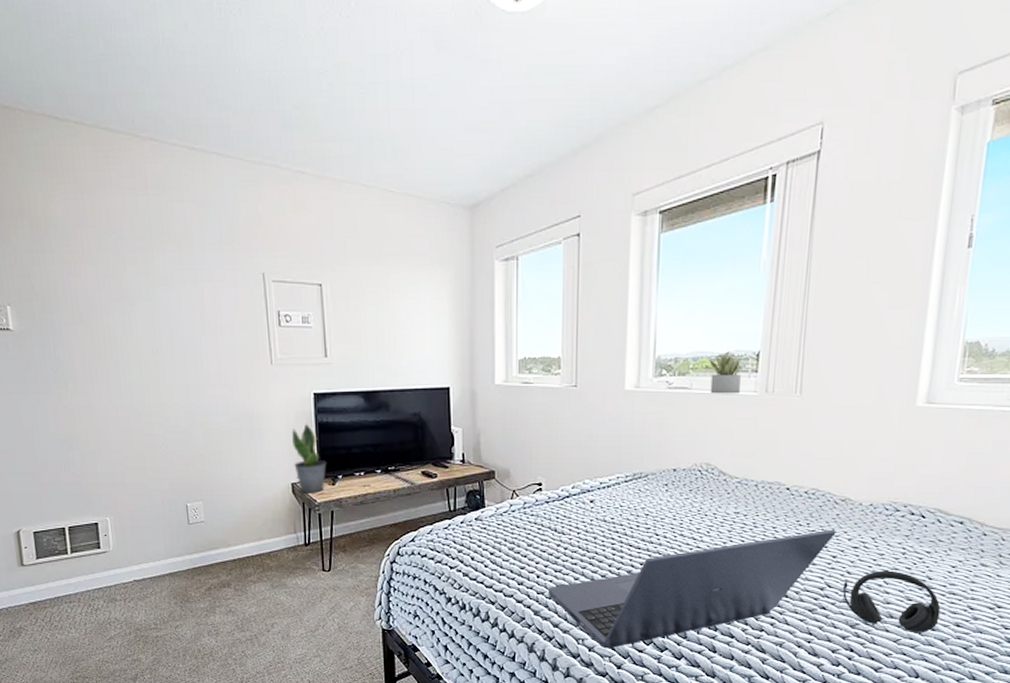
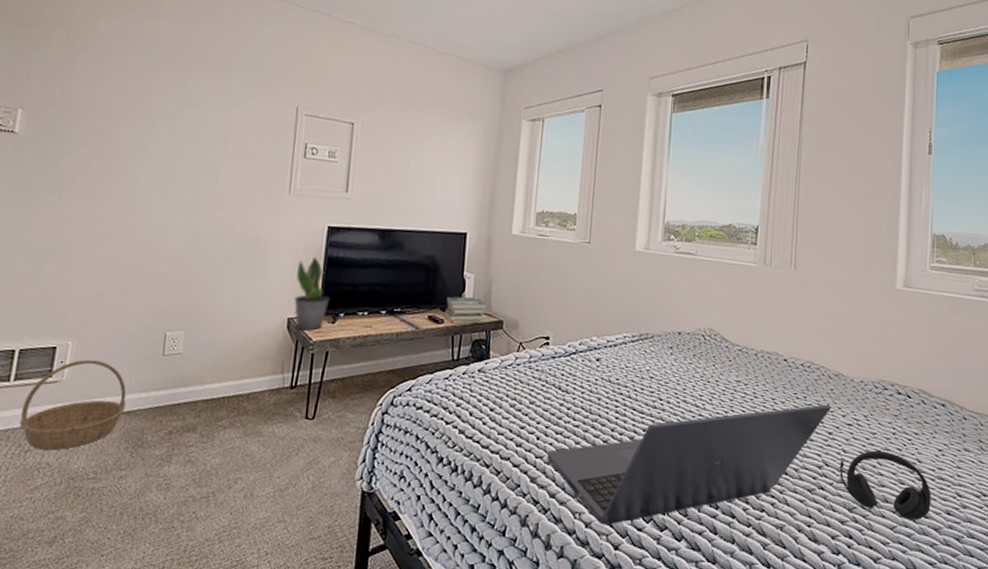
basket: none [83,532,167,608] -> present [19,359,127,450]
books: none [437,450,480,478] -> present [445,296,488,325]
succulent plant: present [709,351,743,394] -> none [713,223,743,264]

